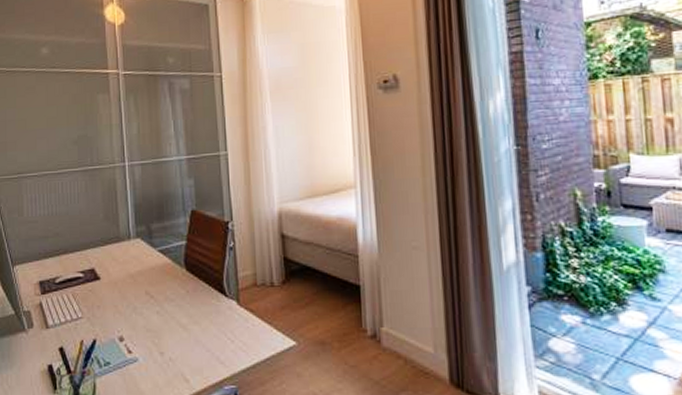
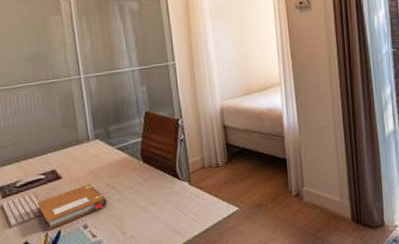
notebook: none [73,289,146,337] -> present [36,184,108,230]

